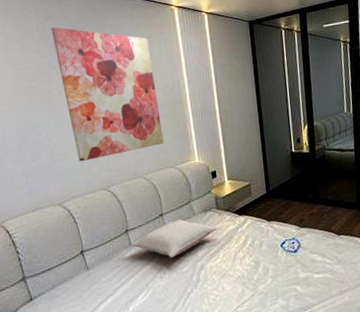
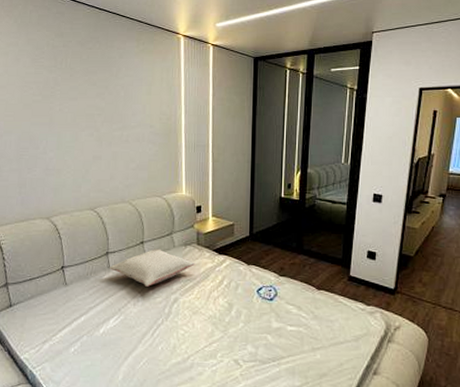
wall art: present [51,26,164,162] -> none [60,44,154,180]

